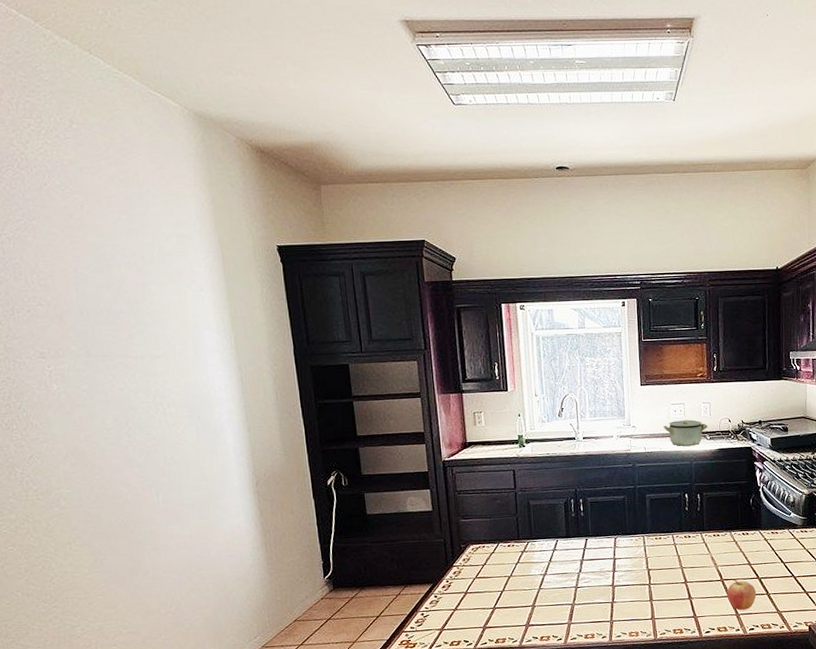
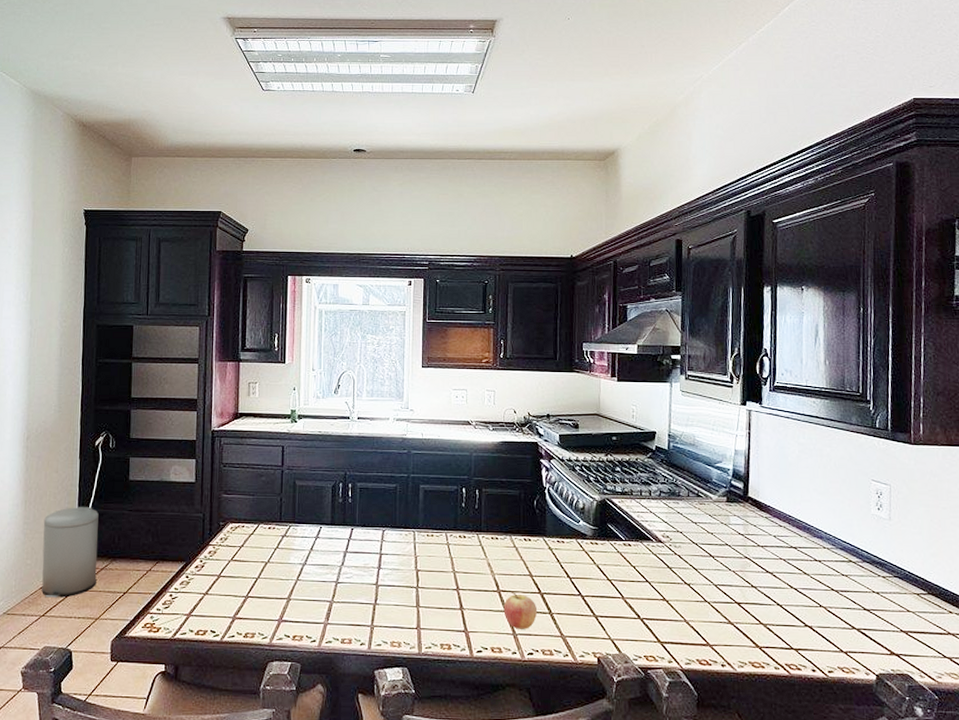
pedal bin: none [287,543,349,630] -> present [41,507,99,599]
cooking pot: present [664,419,708,446] -> none [443,407,491,435]

